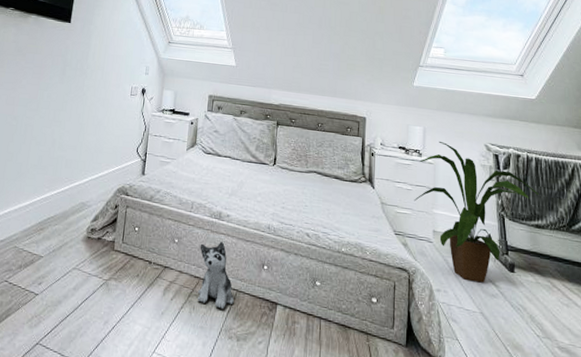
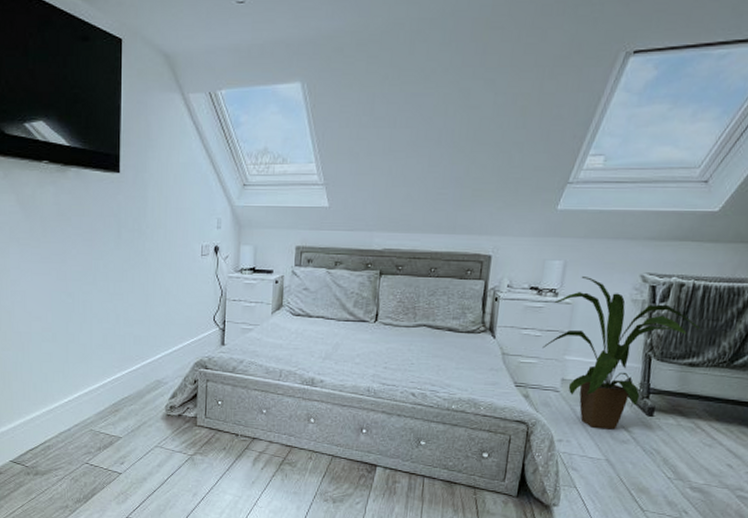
plush toy: present [198,241,234,310] -> none [290,408,329,475]

